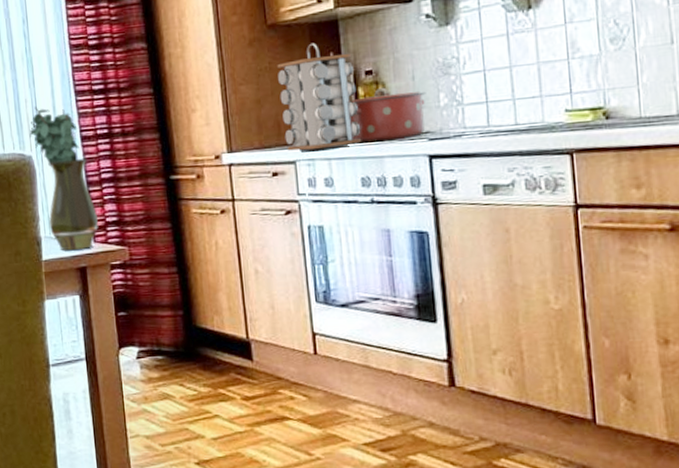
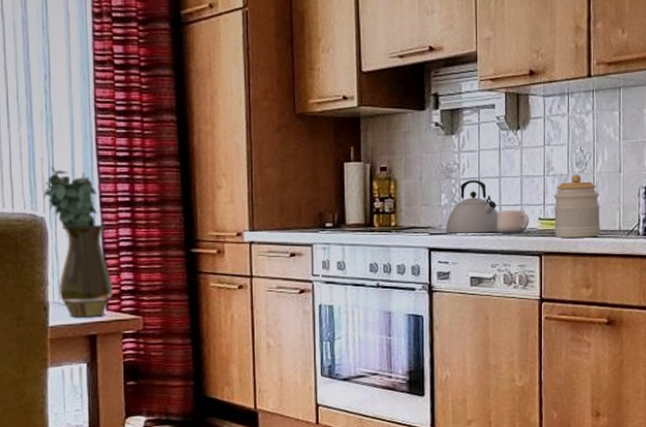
spice rack: present [277,42,362,153] -> none [302,136,373,236]
casserole: present [350,87,426,143] -> none [365,183,430,232]
kettle: none [447,73,515,137] -> present [445,180,499,233]
mug: none [510,101,553,131] -> present [497,210,529,233]
jar: none [582,52,652,131] -> present [553,174,601,238]

